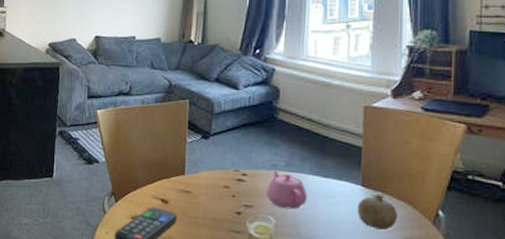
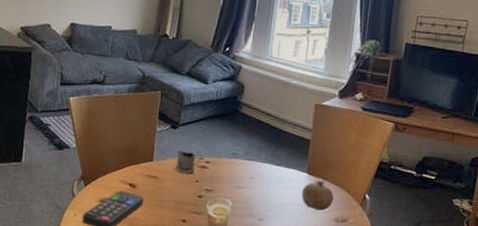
tea glass holder: none [208,161,238,187] -> present [174,149,202,173]
teapot: present [265,170,307,209] -> none [225,158,261,193]

